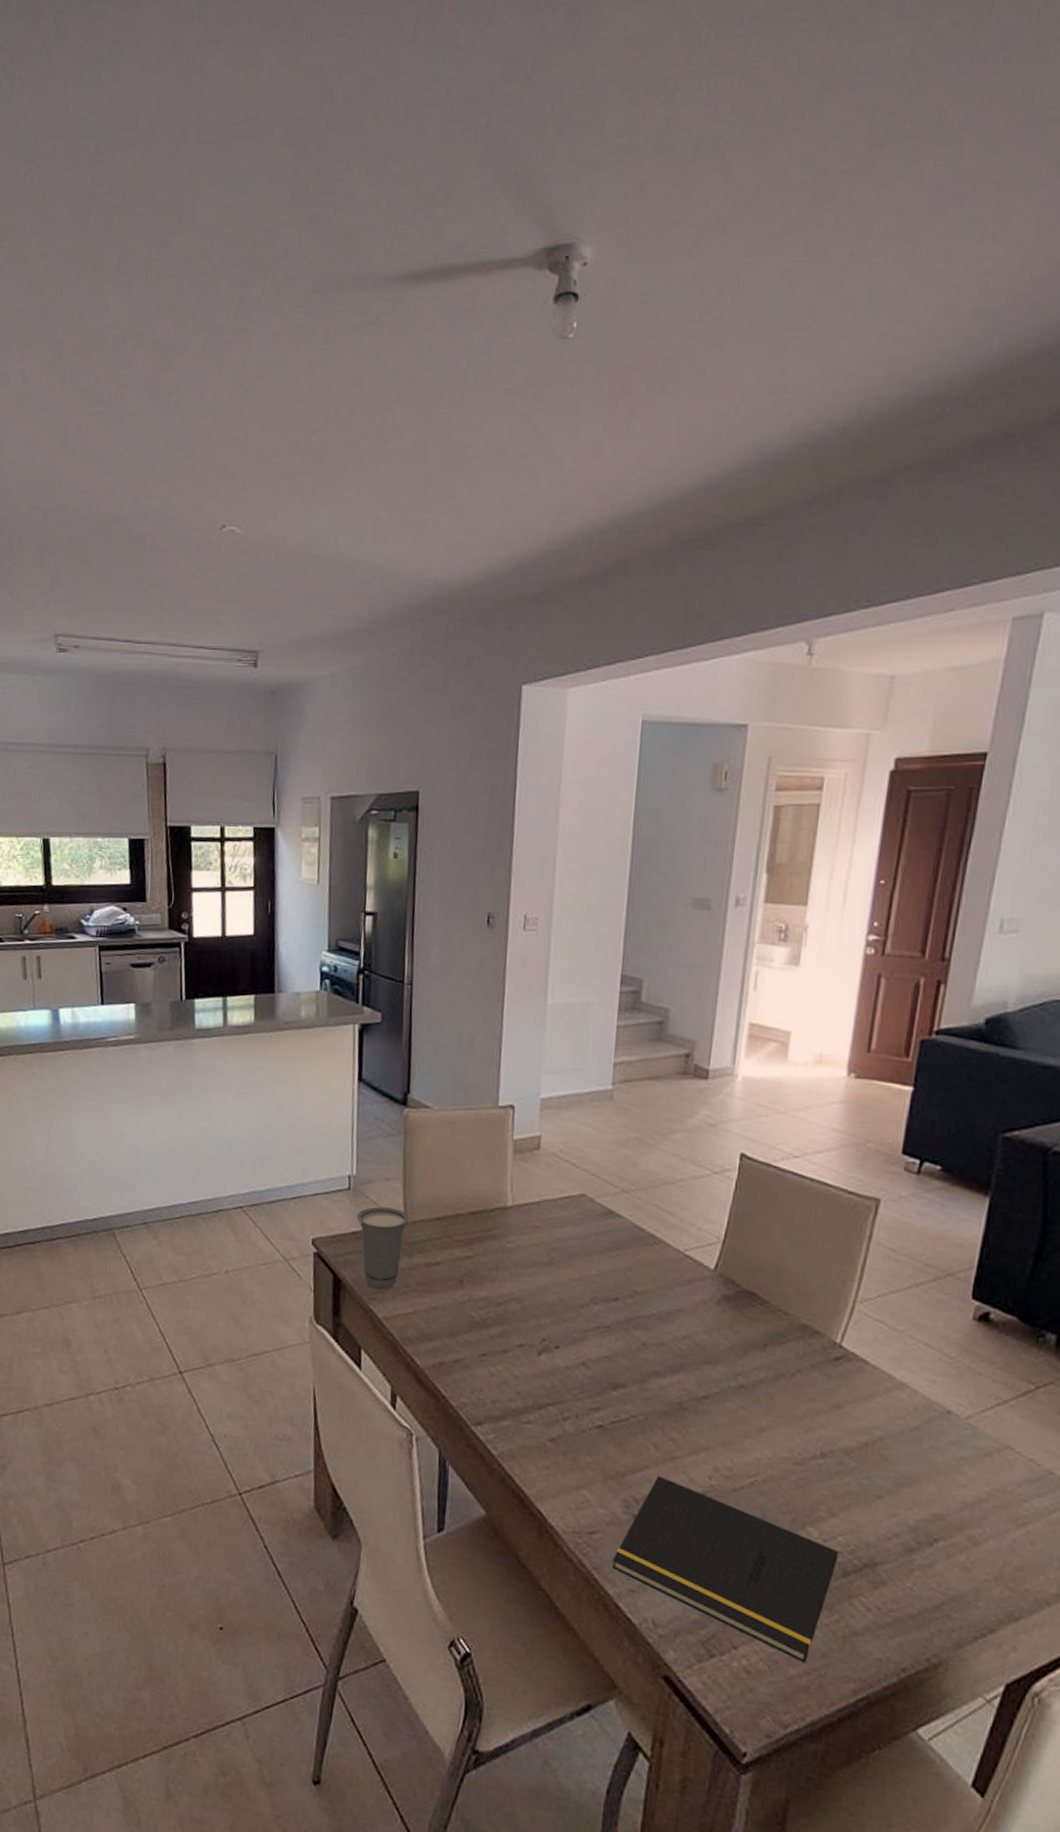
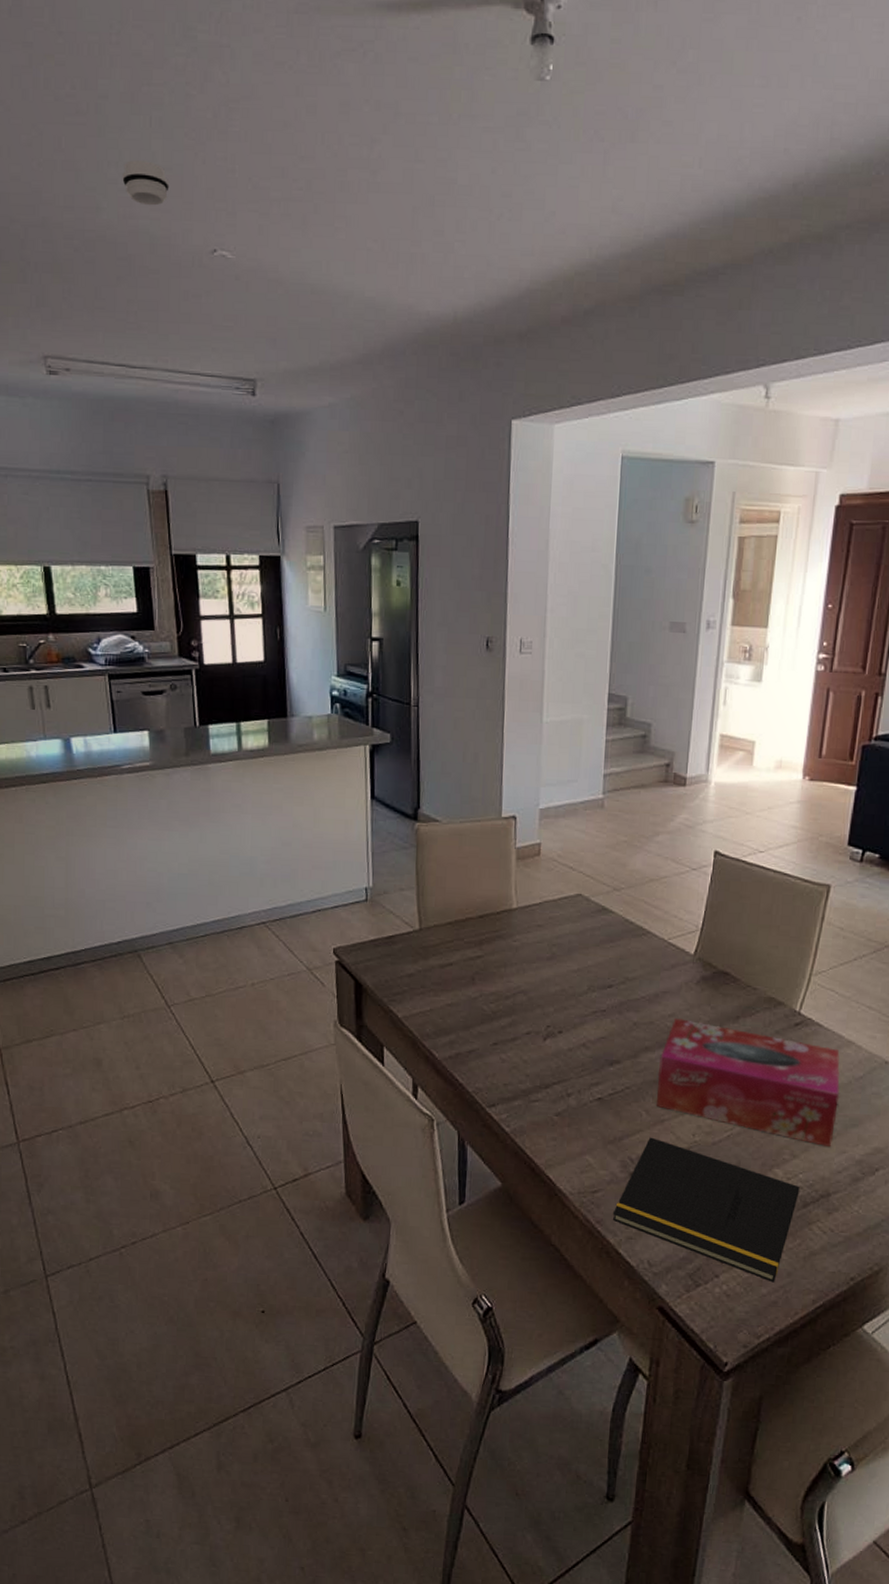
smoke detector: none [138,444,183,486] -> present [122,160,170,206]
cup: present [356,1206,409,1291] -> none [374,915,423,992]
tissue box: none [667,1340,890,1508] -> present [657,1017,840,1148]

